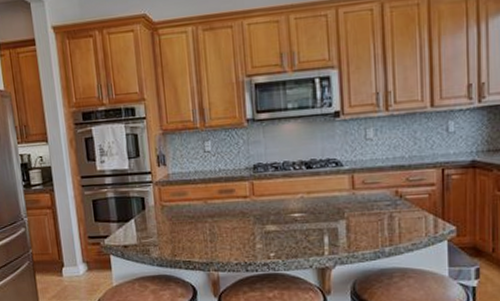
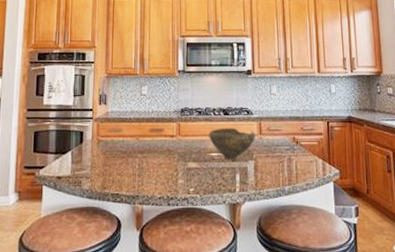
bowl: none [289,183,347,221] -> present [209,127,255,161]

